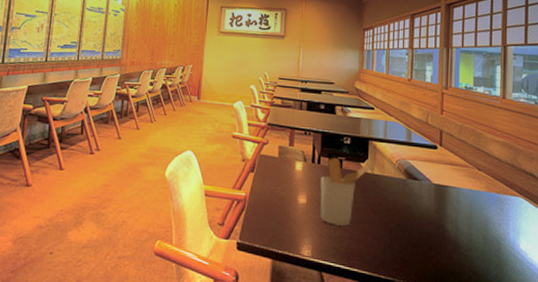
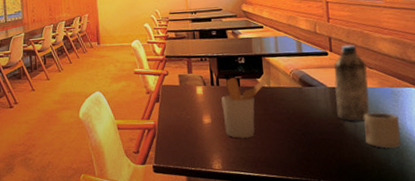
water bottle: none [439,142,476,226] -> present [333,45,370,122]
cup: none [466,218,502,260] -> present [364,112,402,149]

